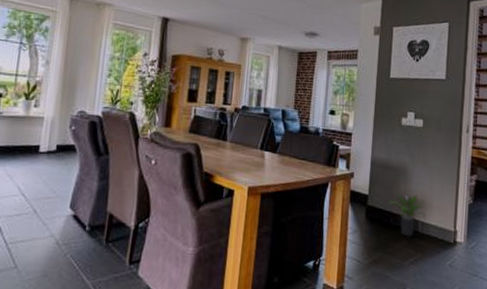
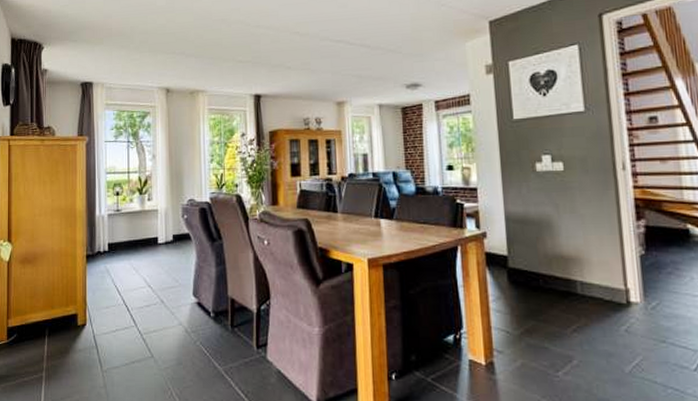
potted plant: present [389,194,426,237] -> none [535,250,585,301]

